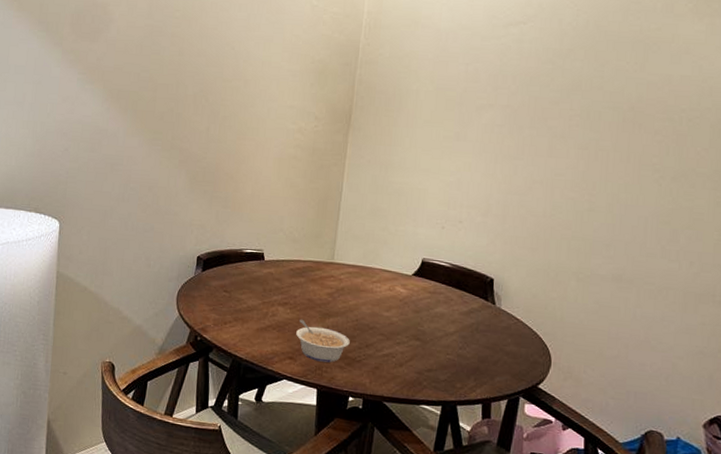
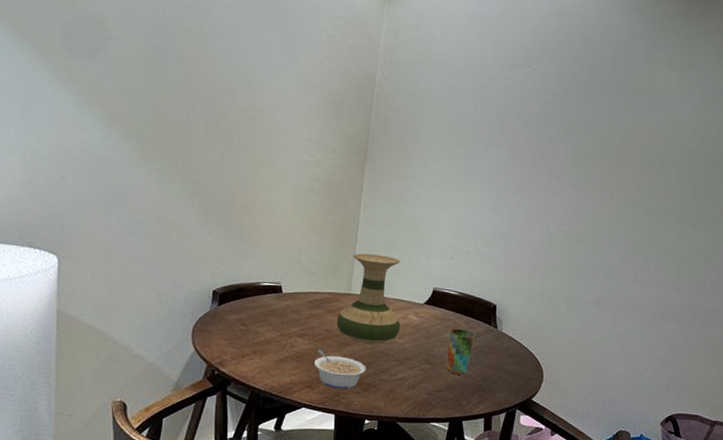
vase: none [319,221,387,317] -> present [336,253,401,344]
cup: none [437,303,470,354] -> present [446,328,475,375]

